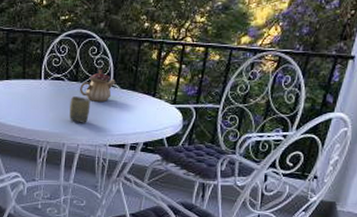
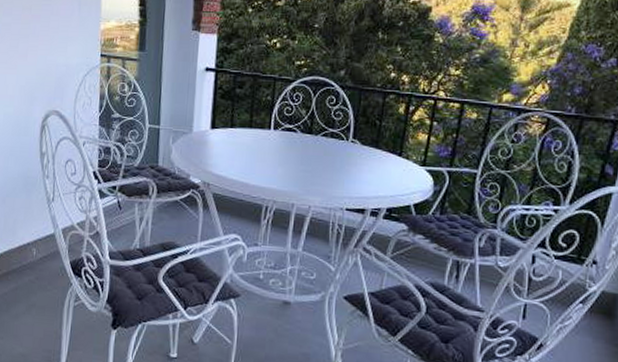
cup: present [69,96,91,123] -> none [301,150,326,182]
teapot: present [80,68,116,102] -> none [314,121,356,159]

